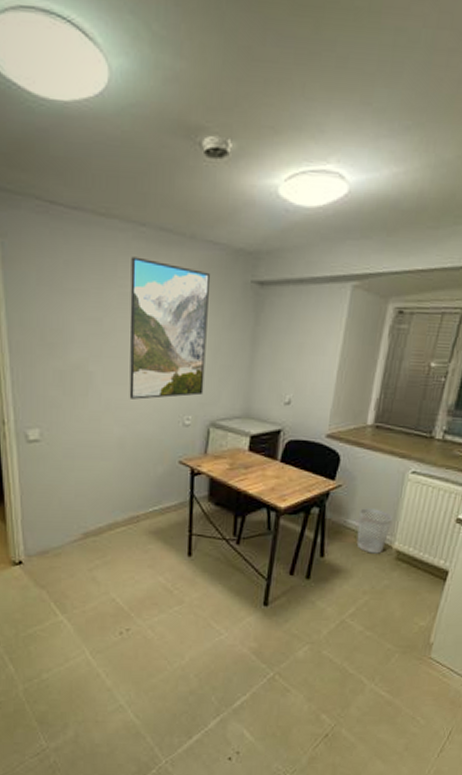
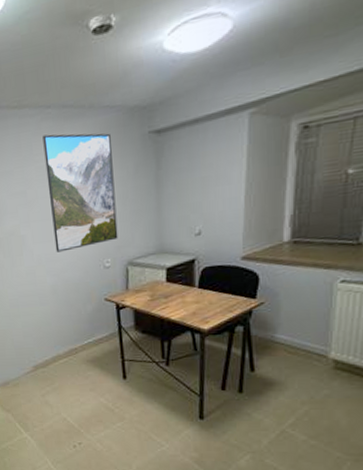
wastebasket: present [356,508,393,554] -> none [287,321,325,365]

